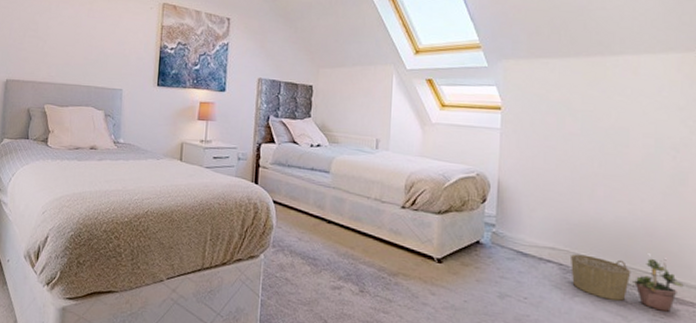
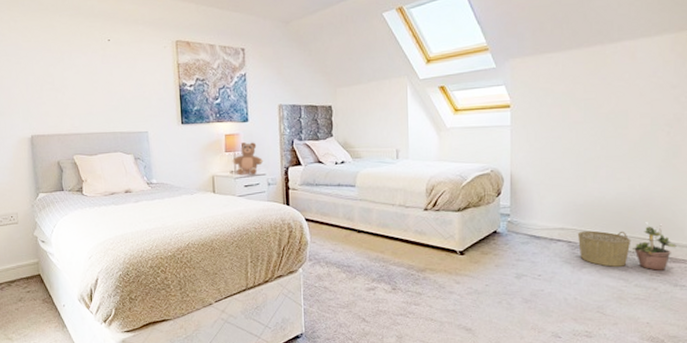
teddy bear: none [203,111,237,147] -> present [231,141,264,176]

